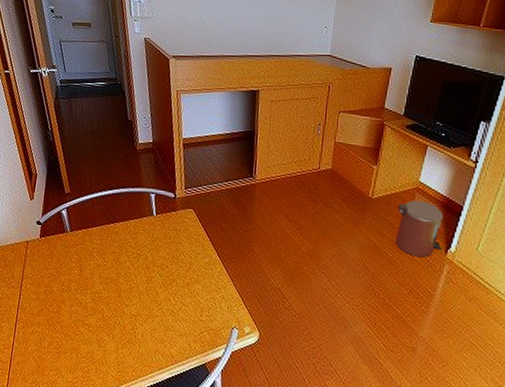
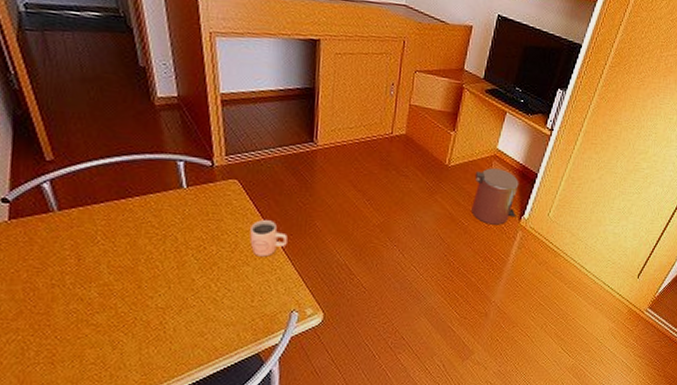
mug: none [201,244,231,277] -> present [249,220,289,257]

